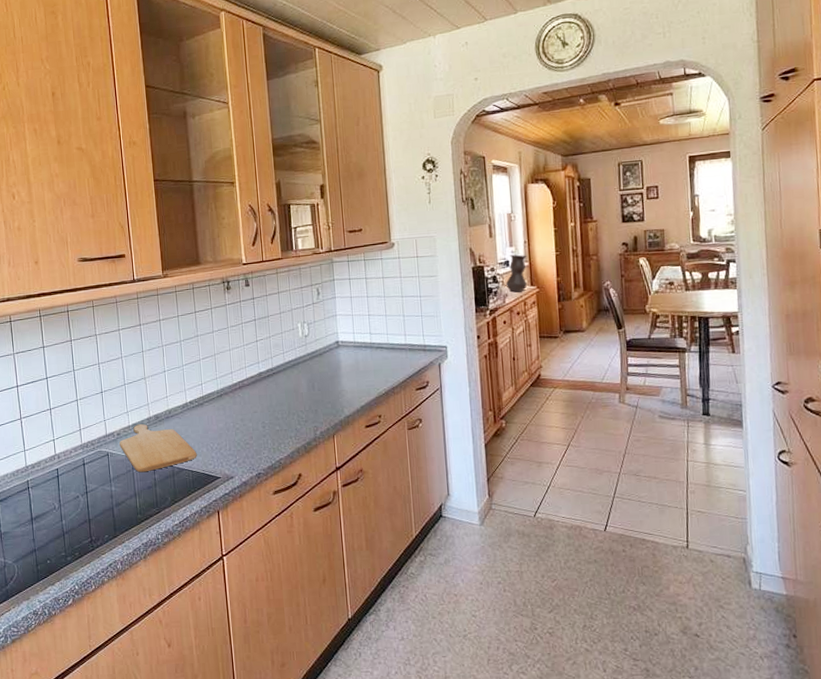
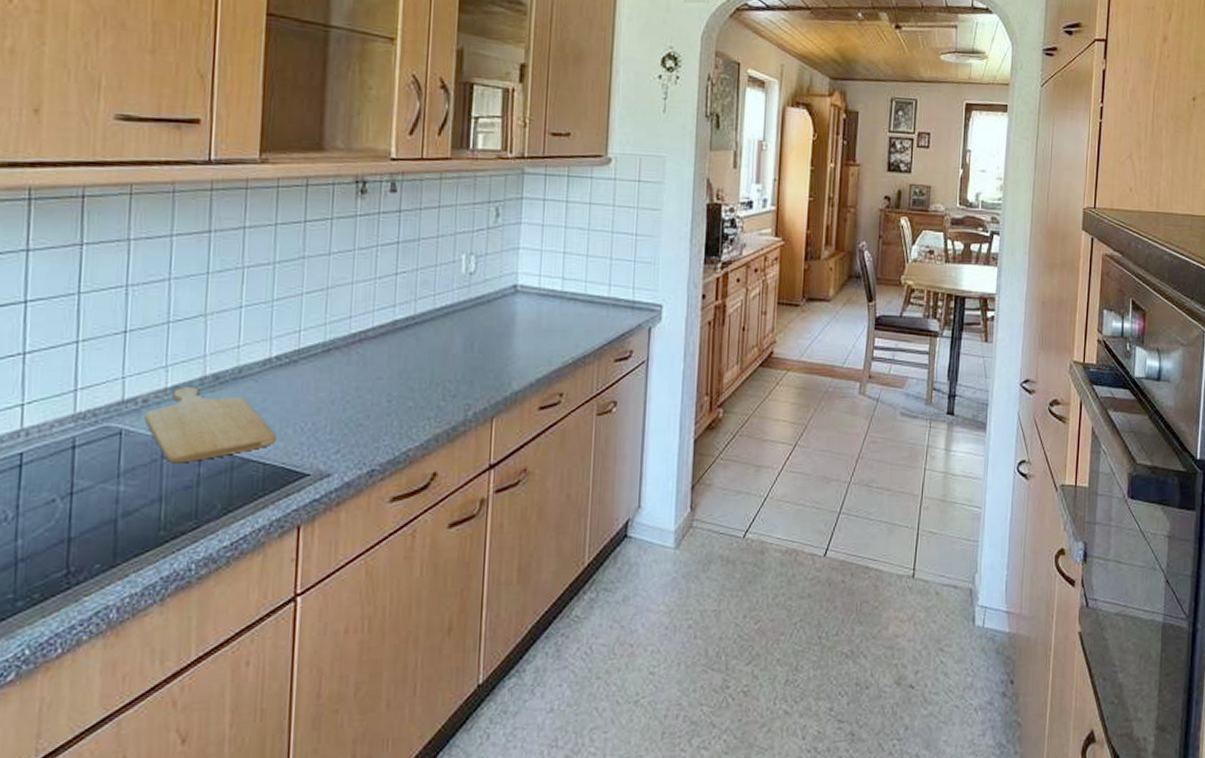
vase: present [506,254,527,294] -> none [746,194,775,245]

